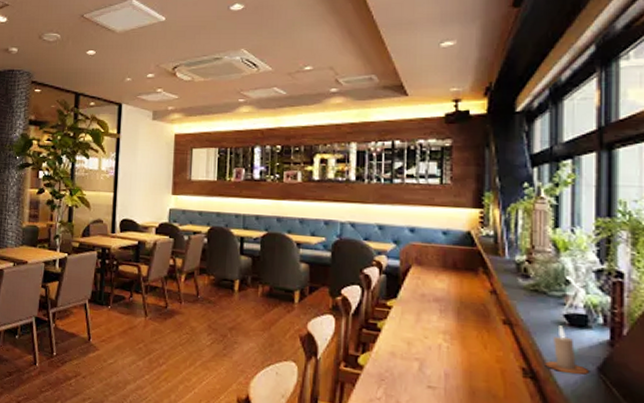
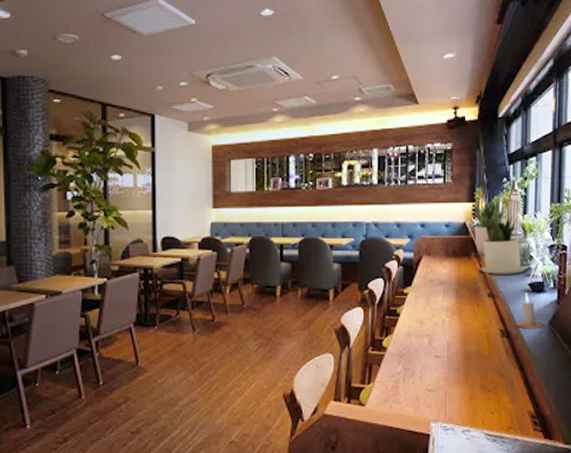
planter: none [482,203,526,272] -> present [474,196,505,255]
planter: none [492,226,559,301] -> present [481,215,526,275]

